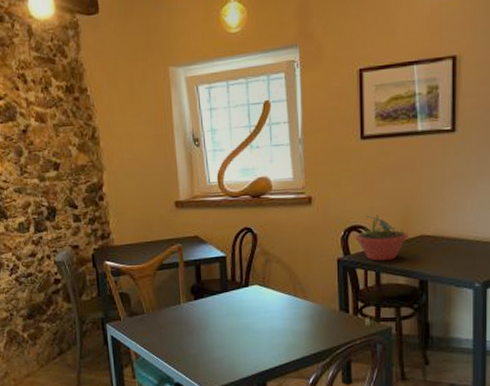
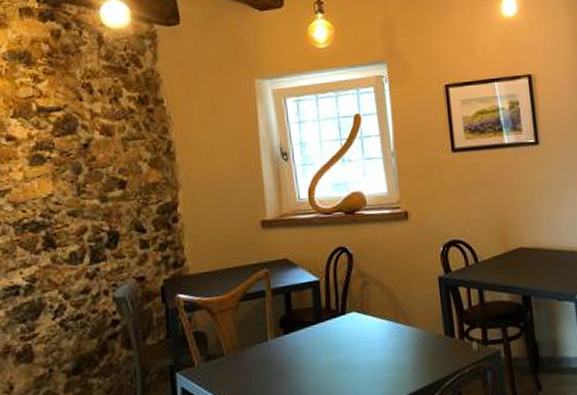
potted flower: present [354,214,408,261] -> none [454,227,507,277]

